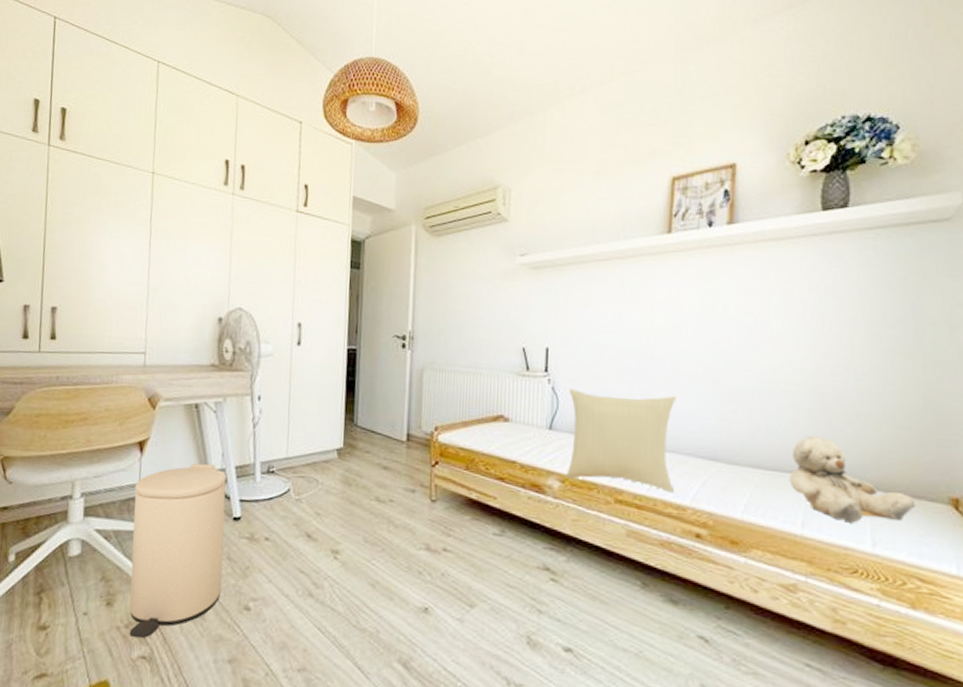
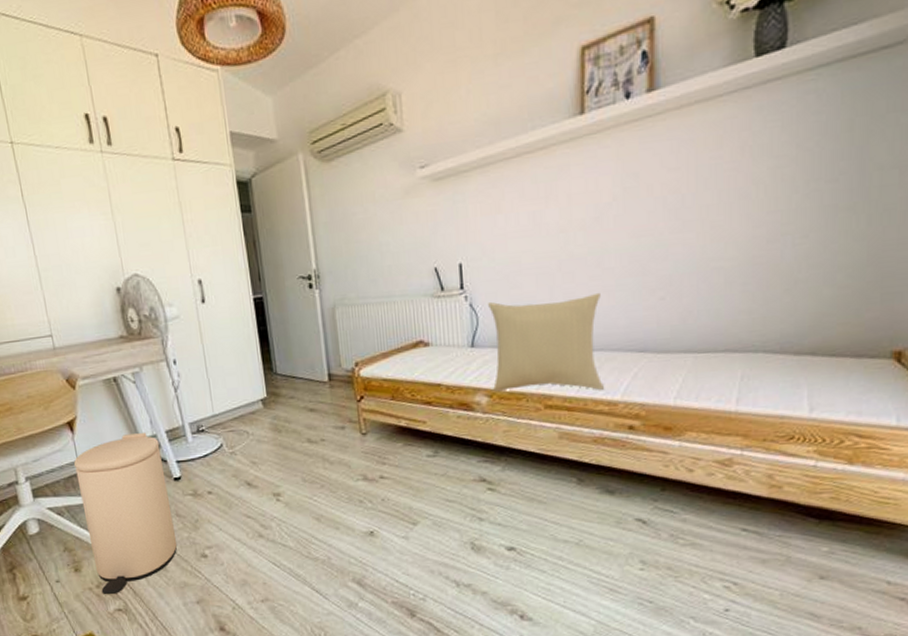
teddy bear: present [789,435,917,523] -> none [723,310,857,392]

